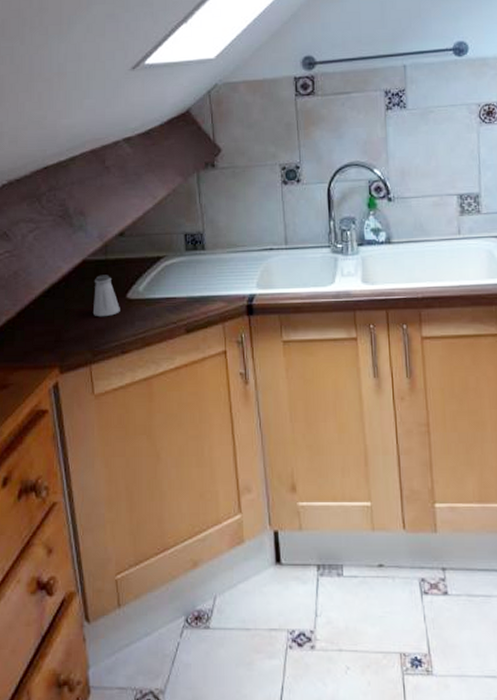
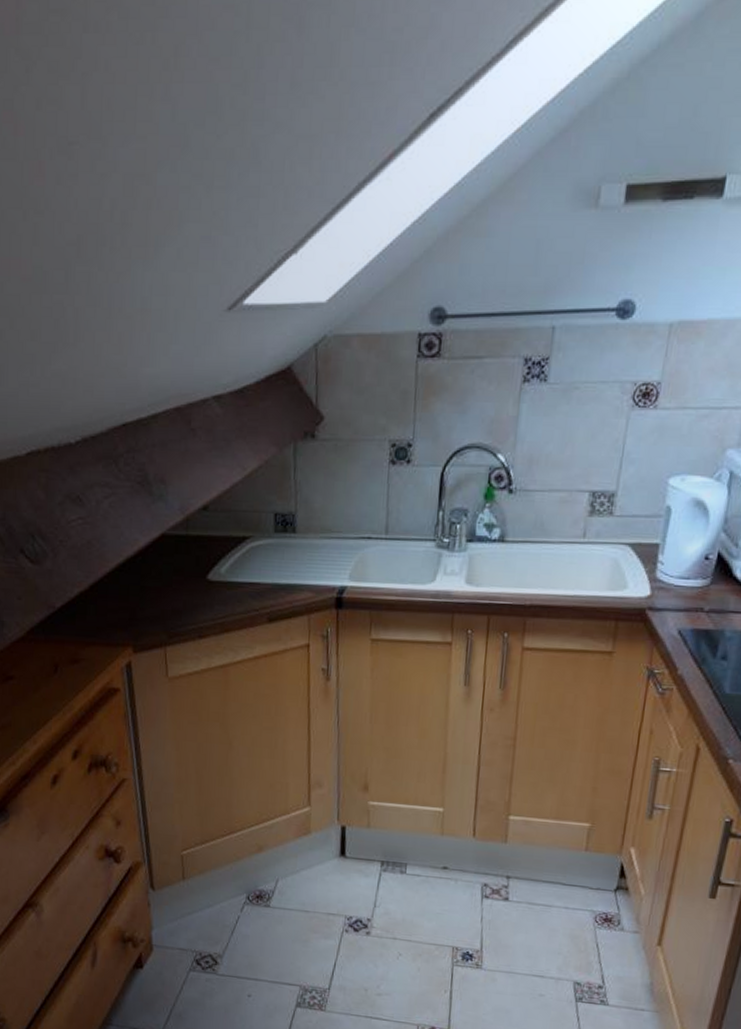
saltshaker: present [92,275,120,317] -> none [169,552,200,598]

